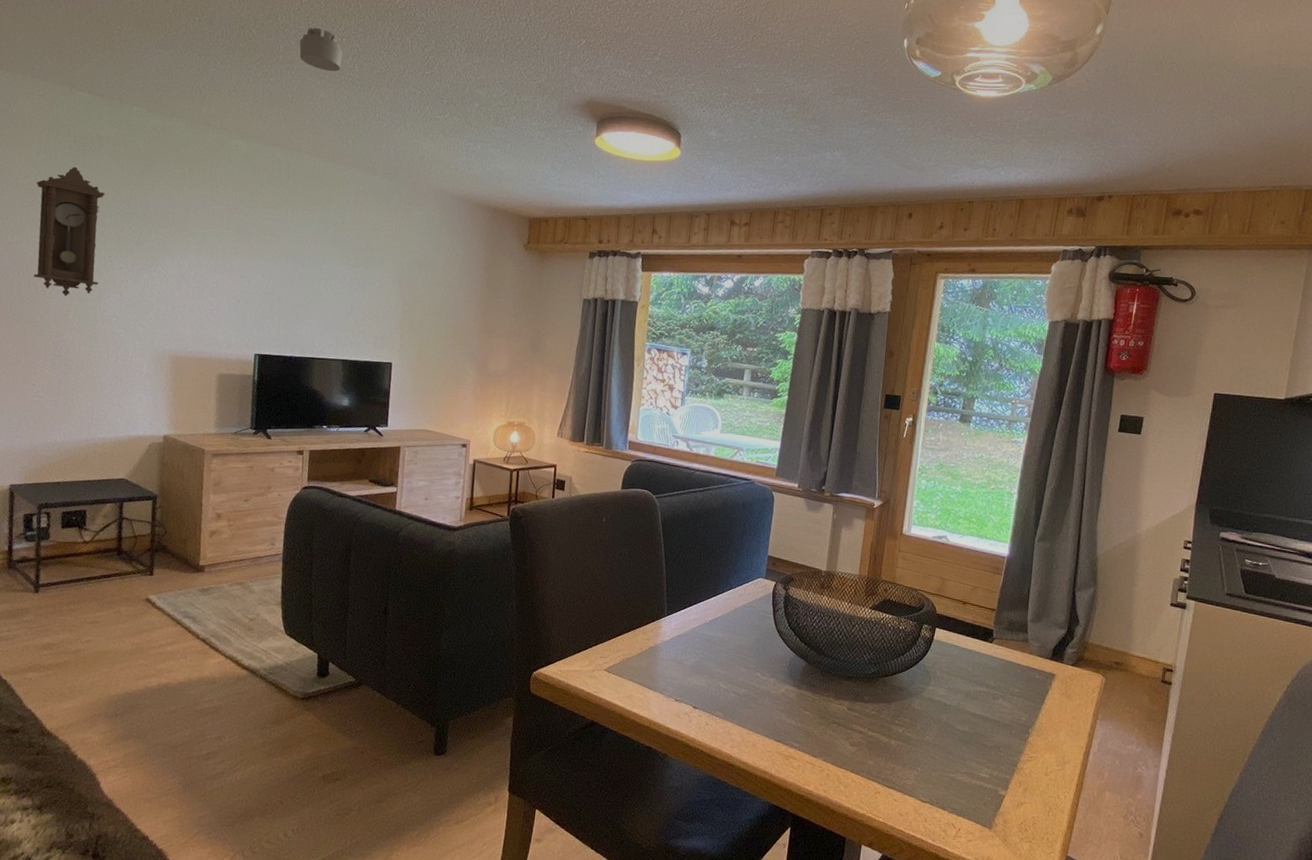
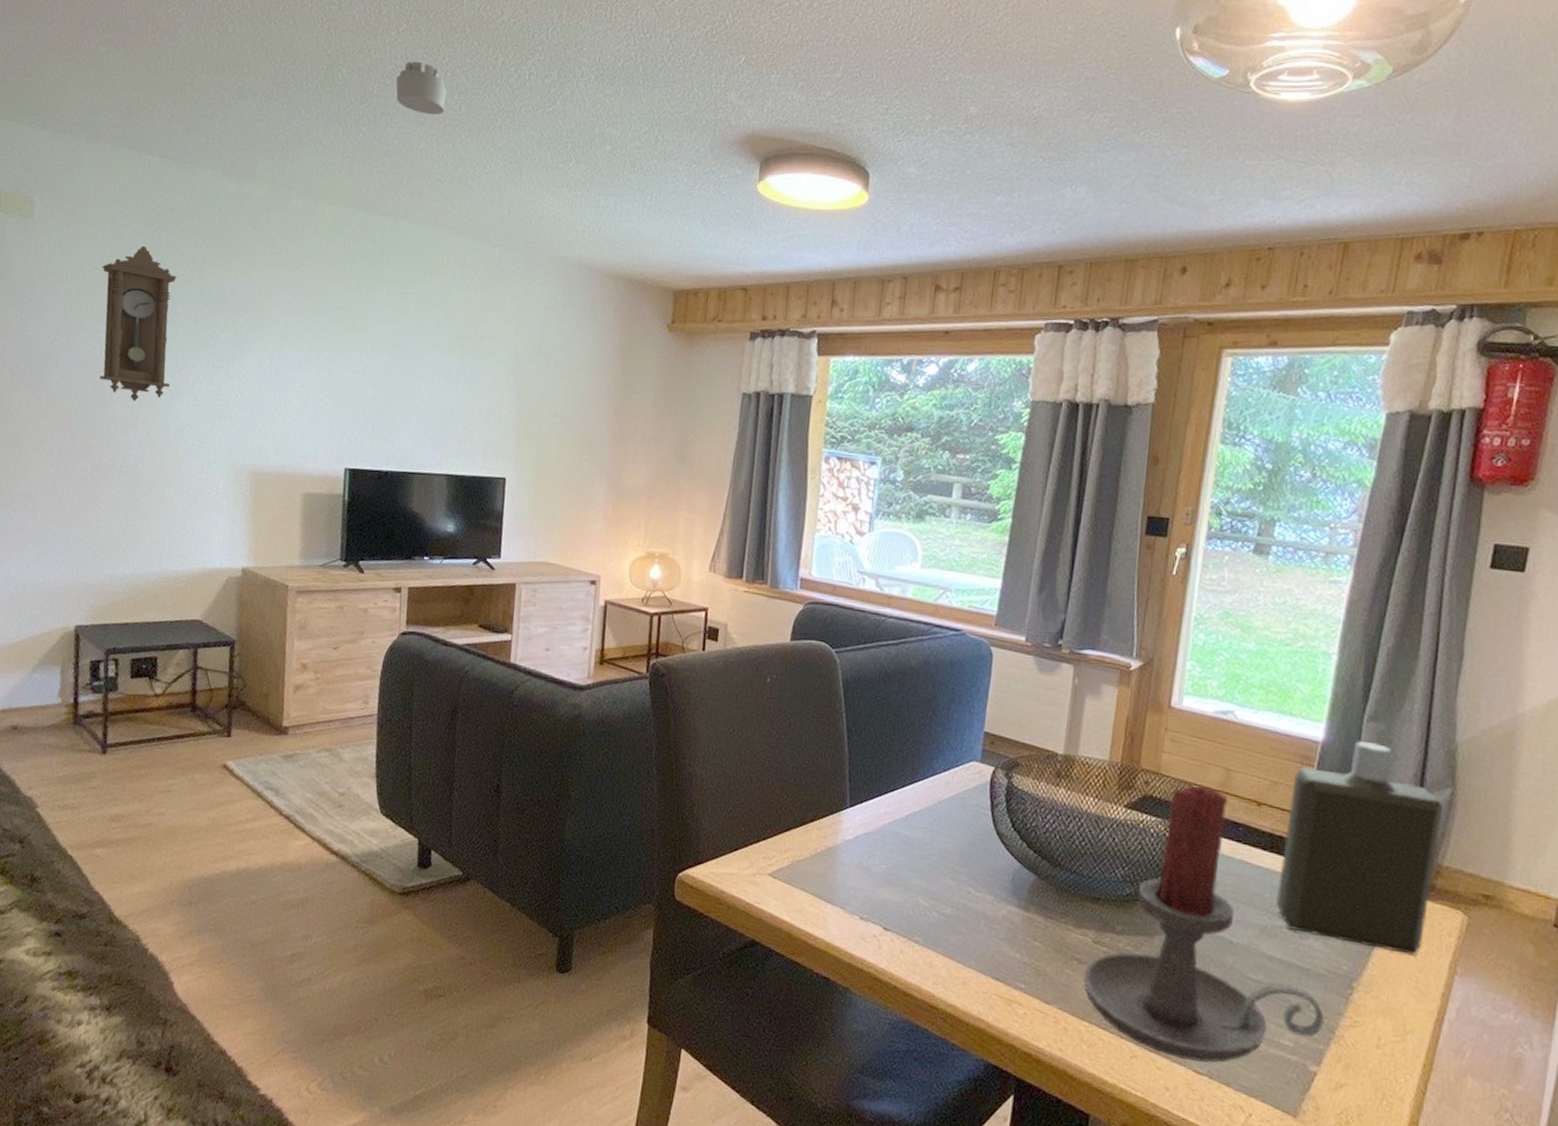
candle holder: none [840,591,1010,794] -> present [1083,785,1324,1063]
bottle: none [976,556,1089,708] -> present [1275,741,1444,956]

